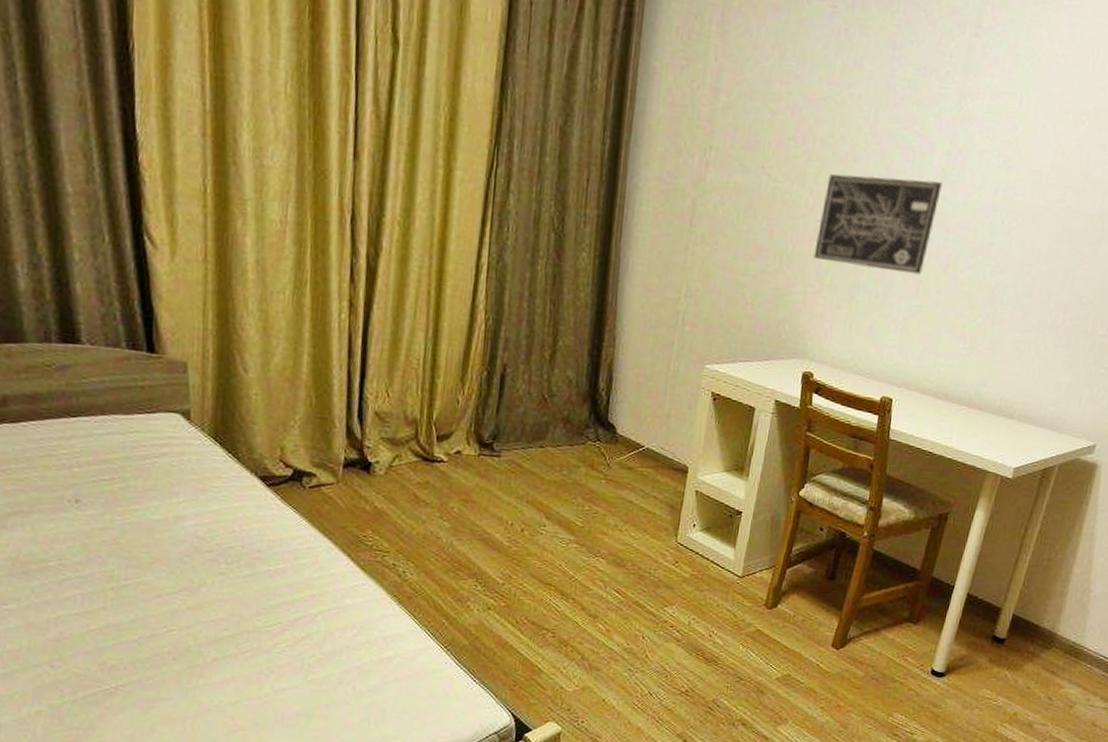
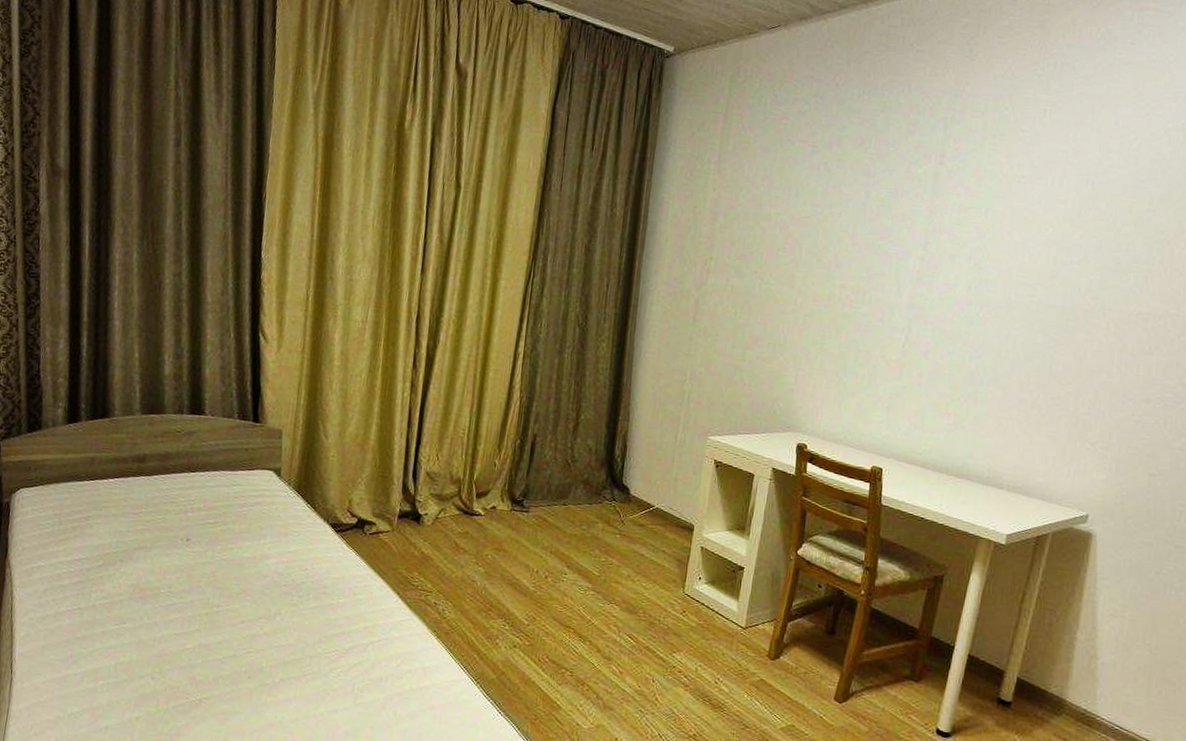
wall art: present [813,174,942,275] -> none [803,277,918,360]

